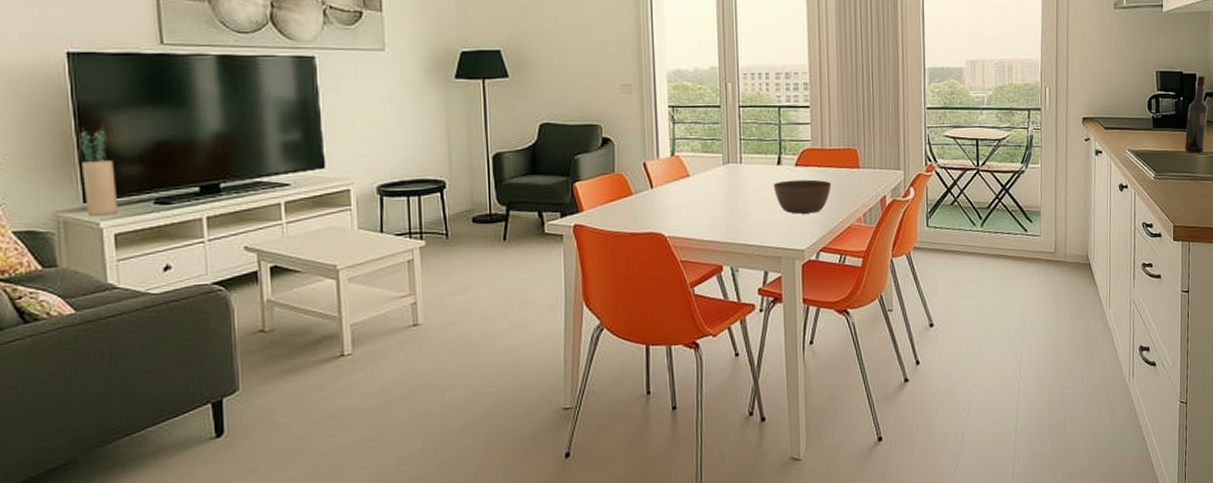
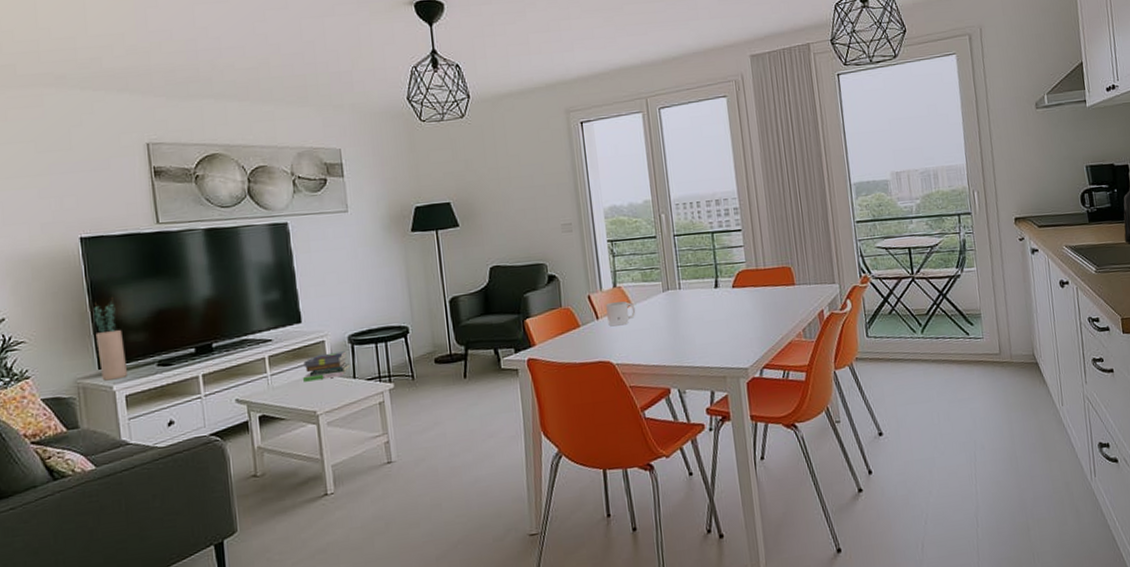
books: none [323,202,377,233] -> present [303,351,350,382]
mug: none [661,172,693,197] -> present [605,301,636,327]
bowl: present [773,179,832,214] -> none [712,299,769,334]

